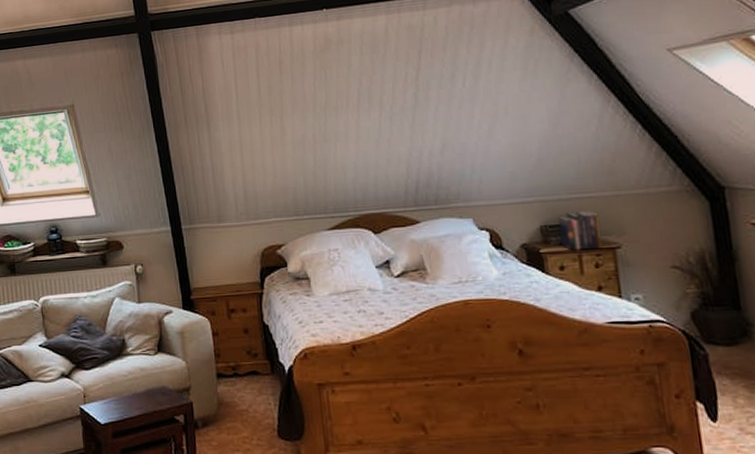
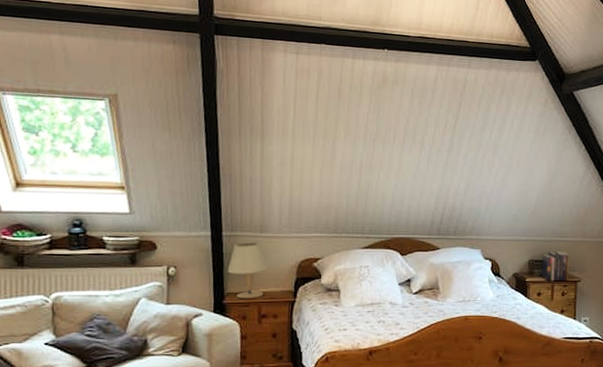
table lamp: none [190,233,231,295] -> present [227,242,269,300]

